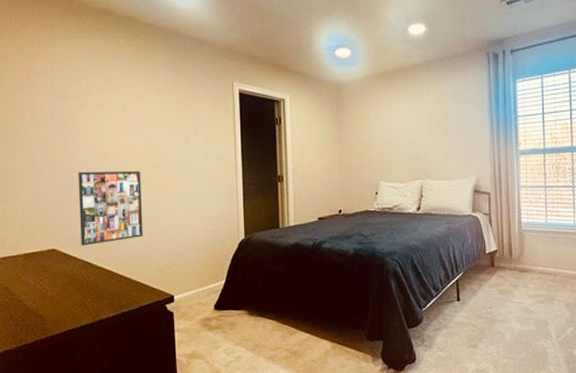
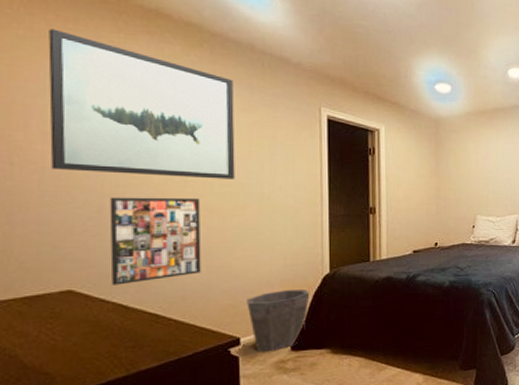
wall art: none [35,35,166,153] -> present [48,29,235,179]
waste bin: none [178,254,229,310] -> present [247,289,310,352]

